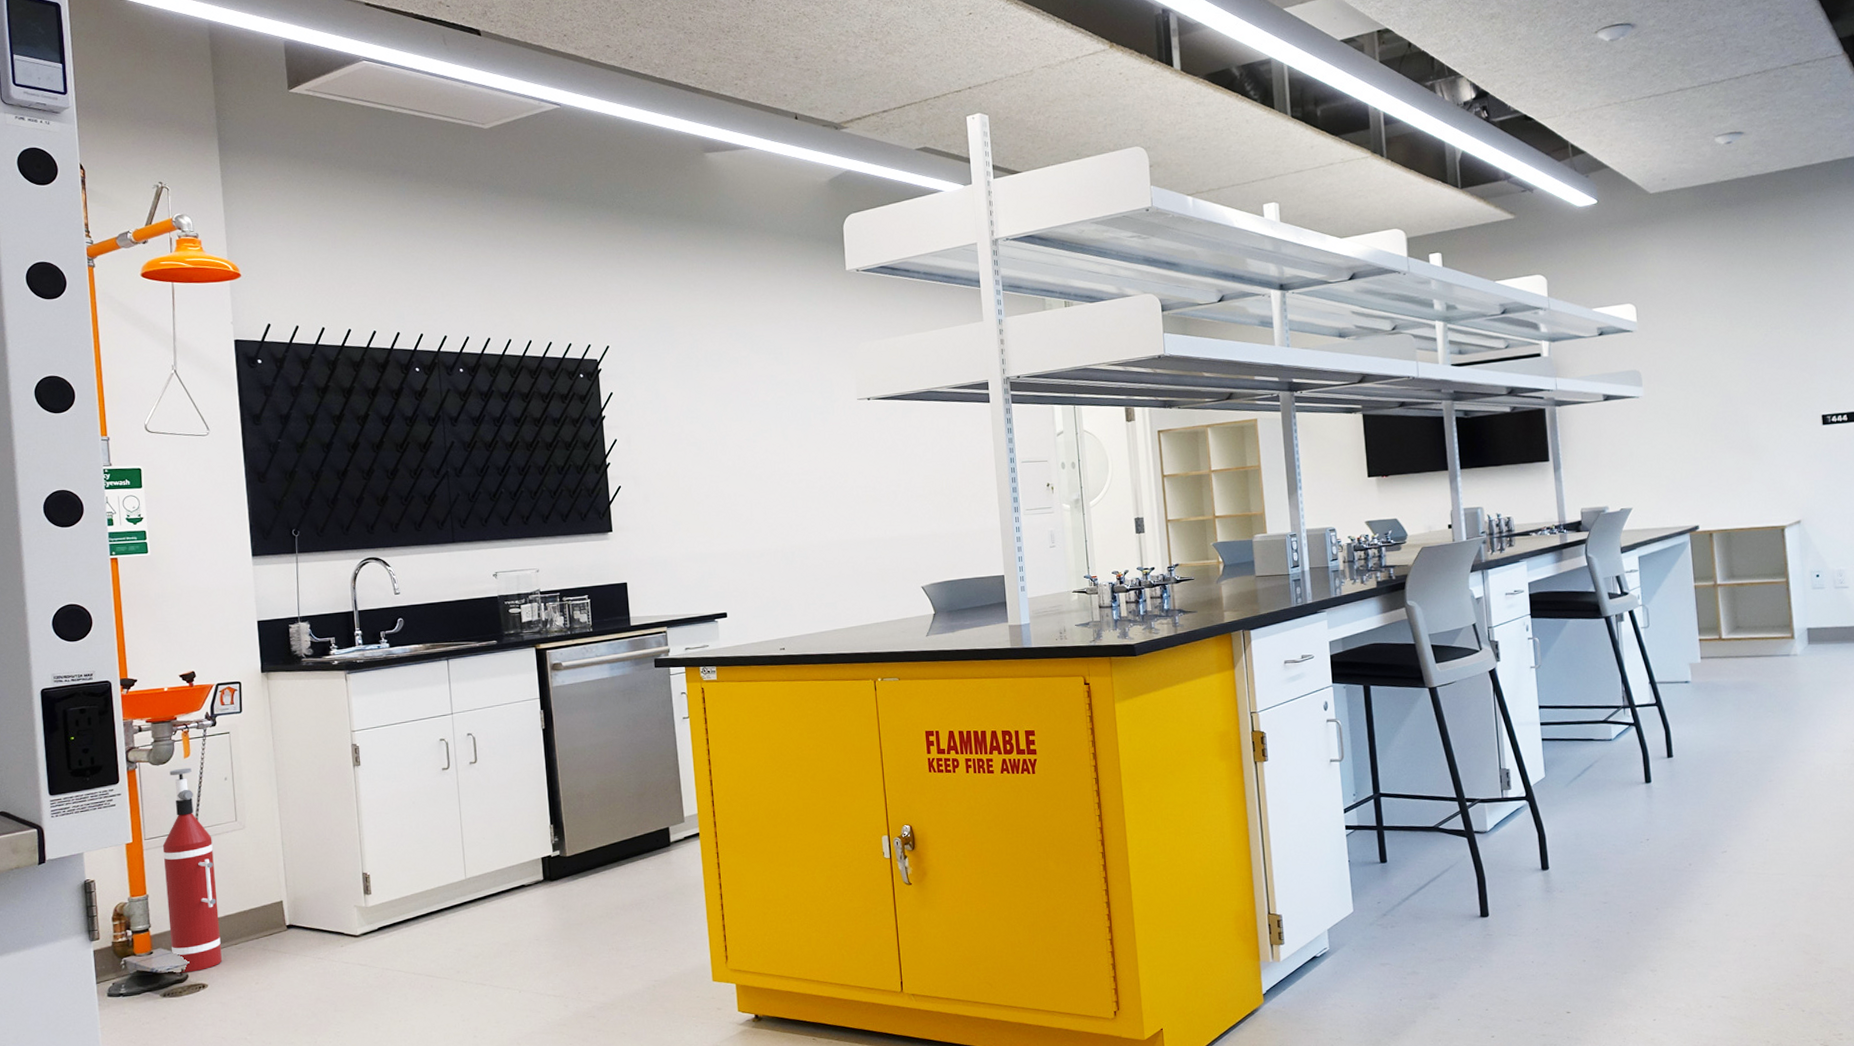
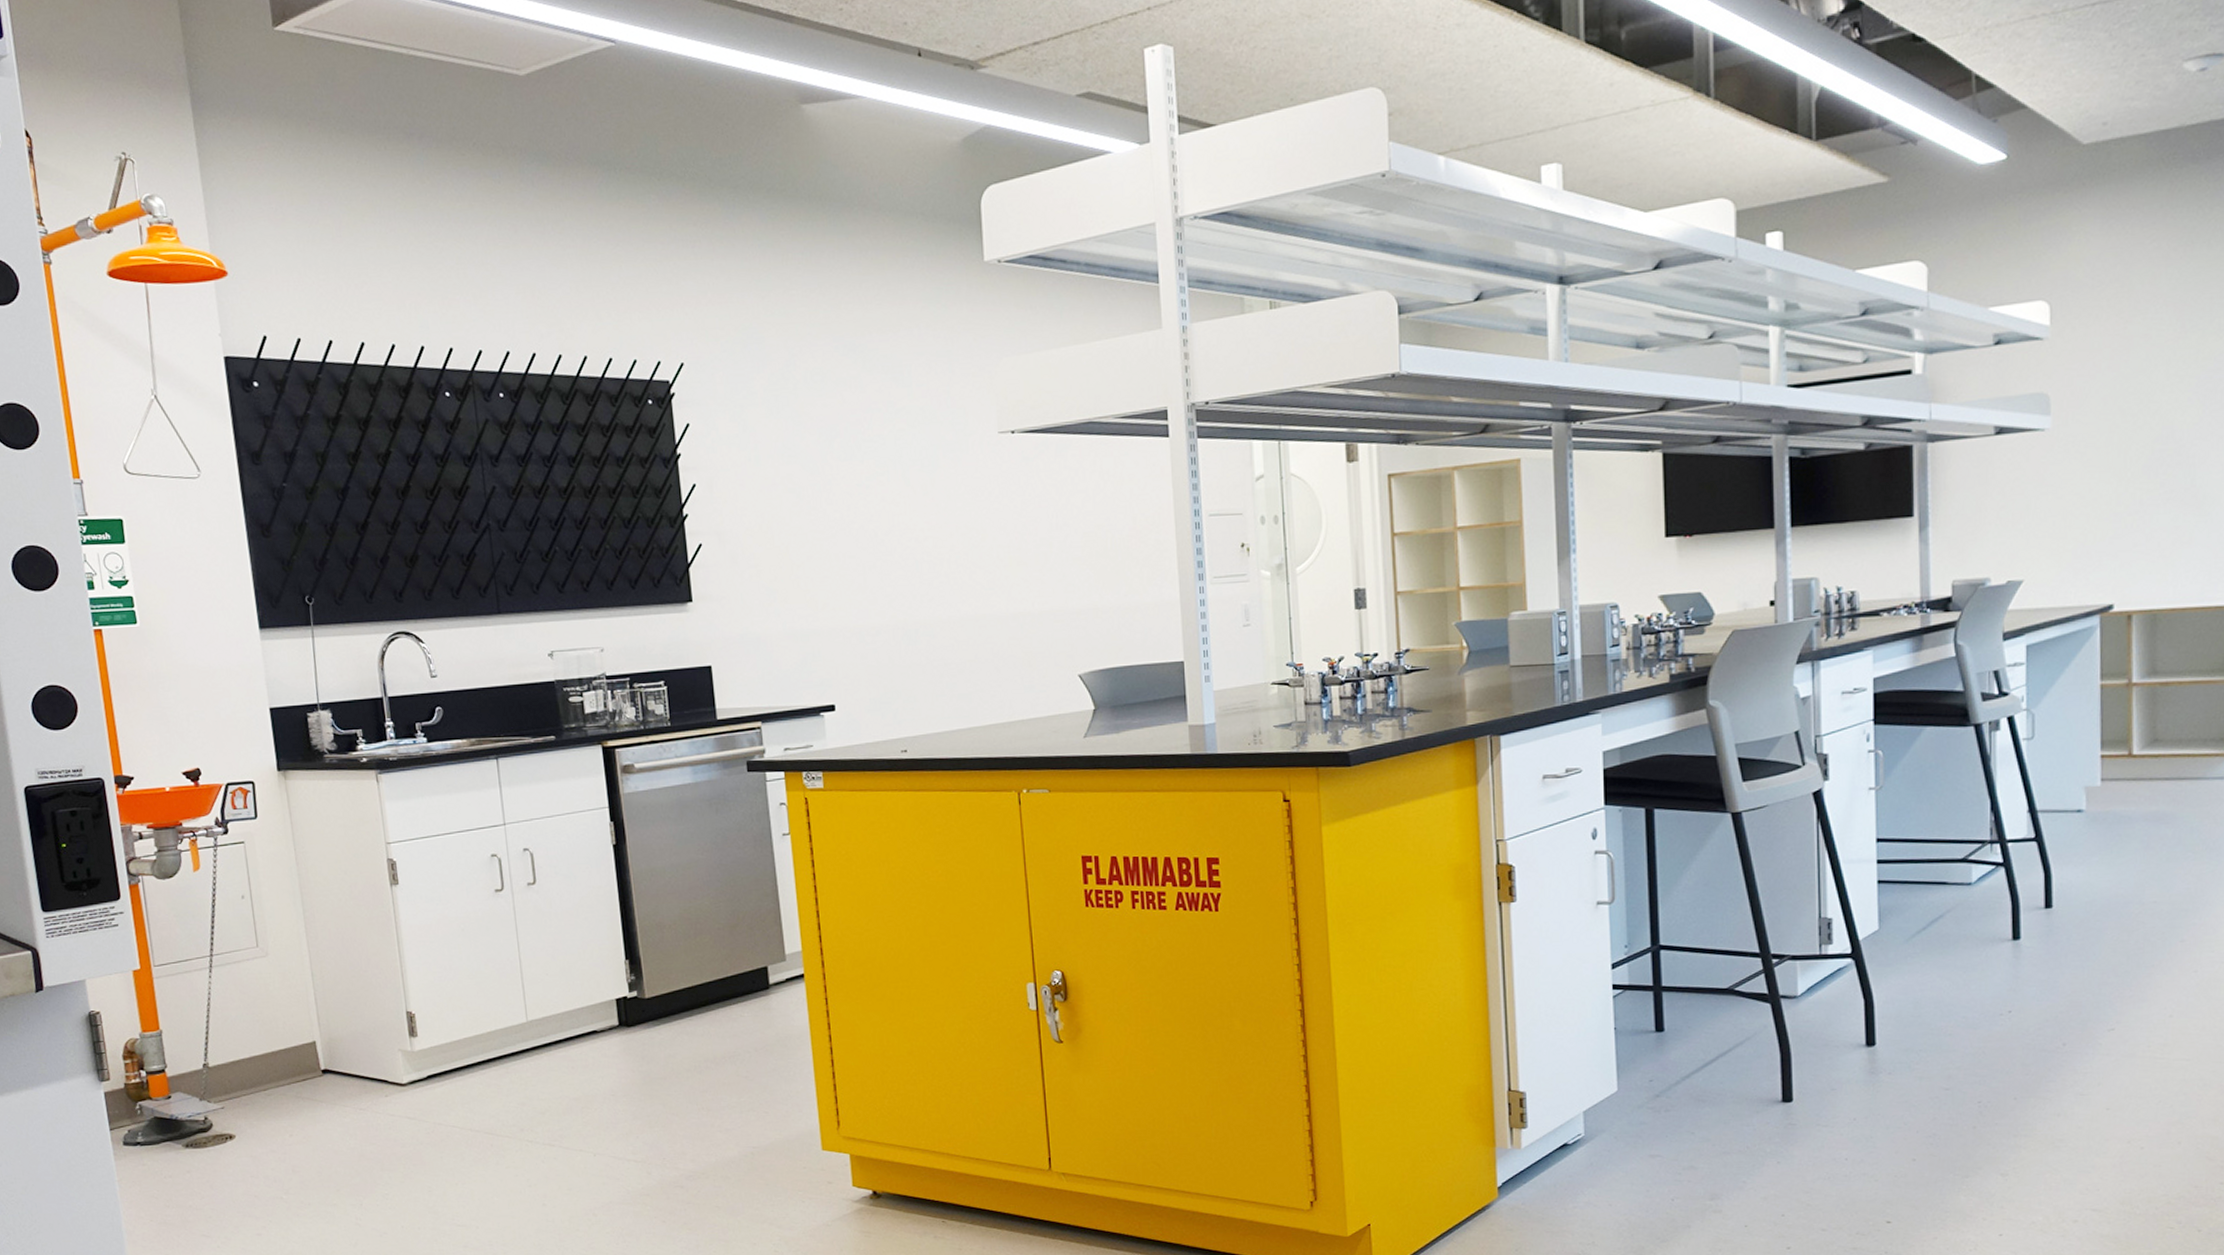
fire extinguisher: present [162,767,222,973] -> none [174,883,250,1121]

